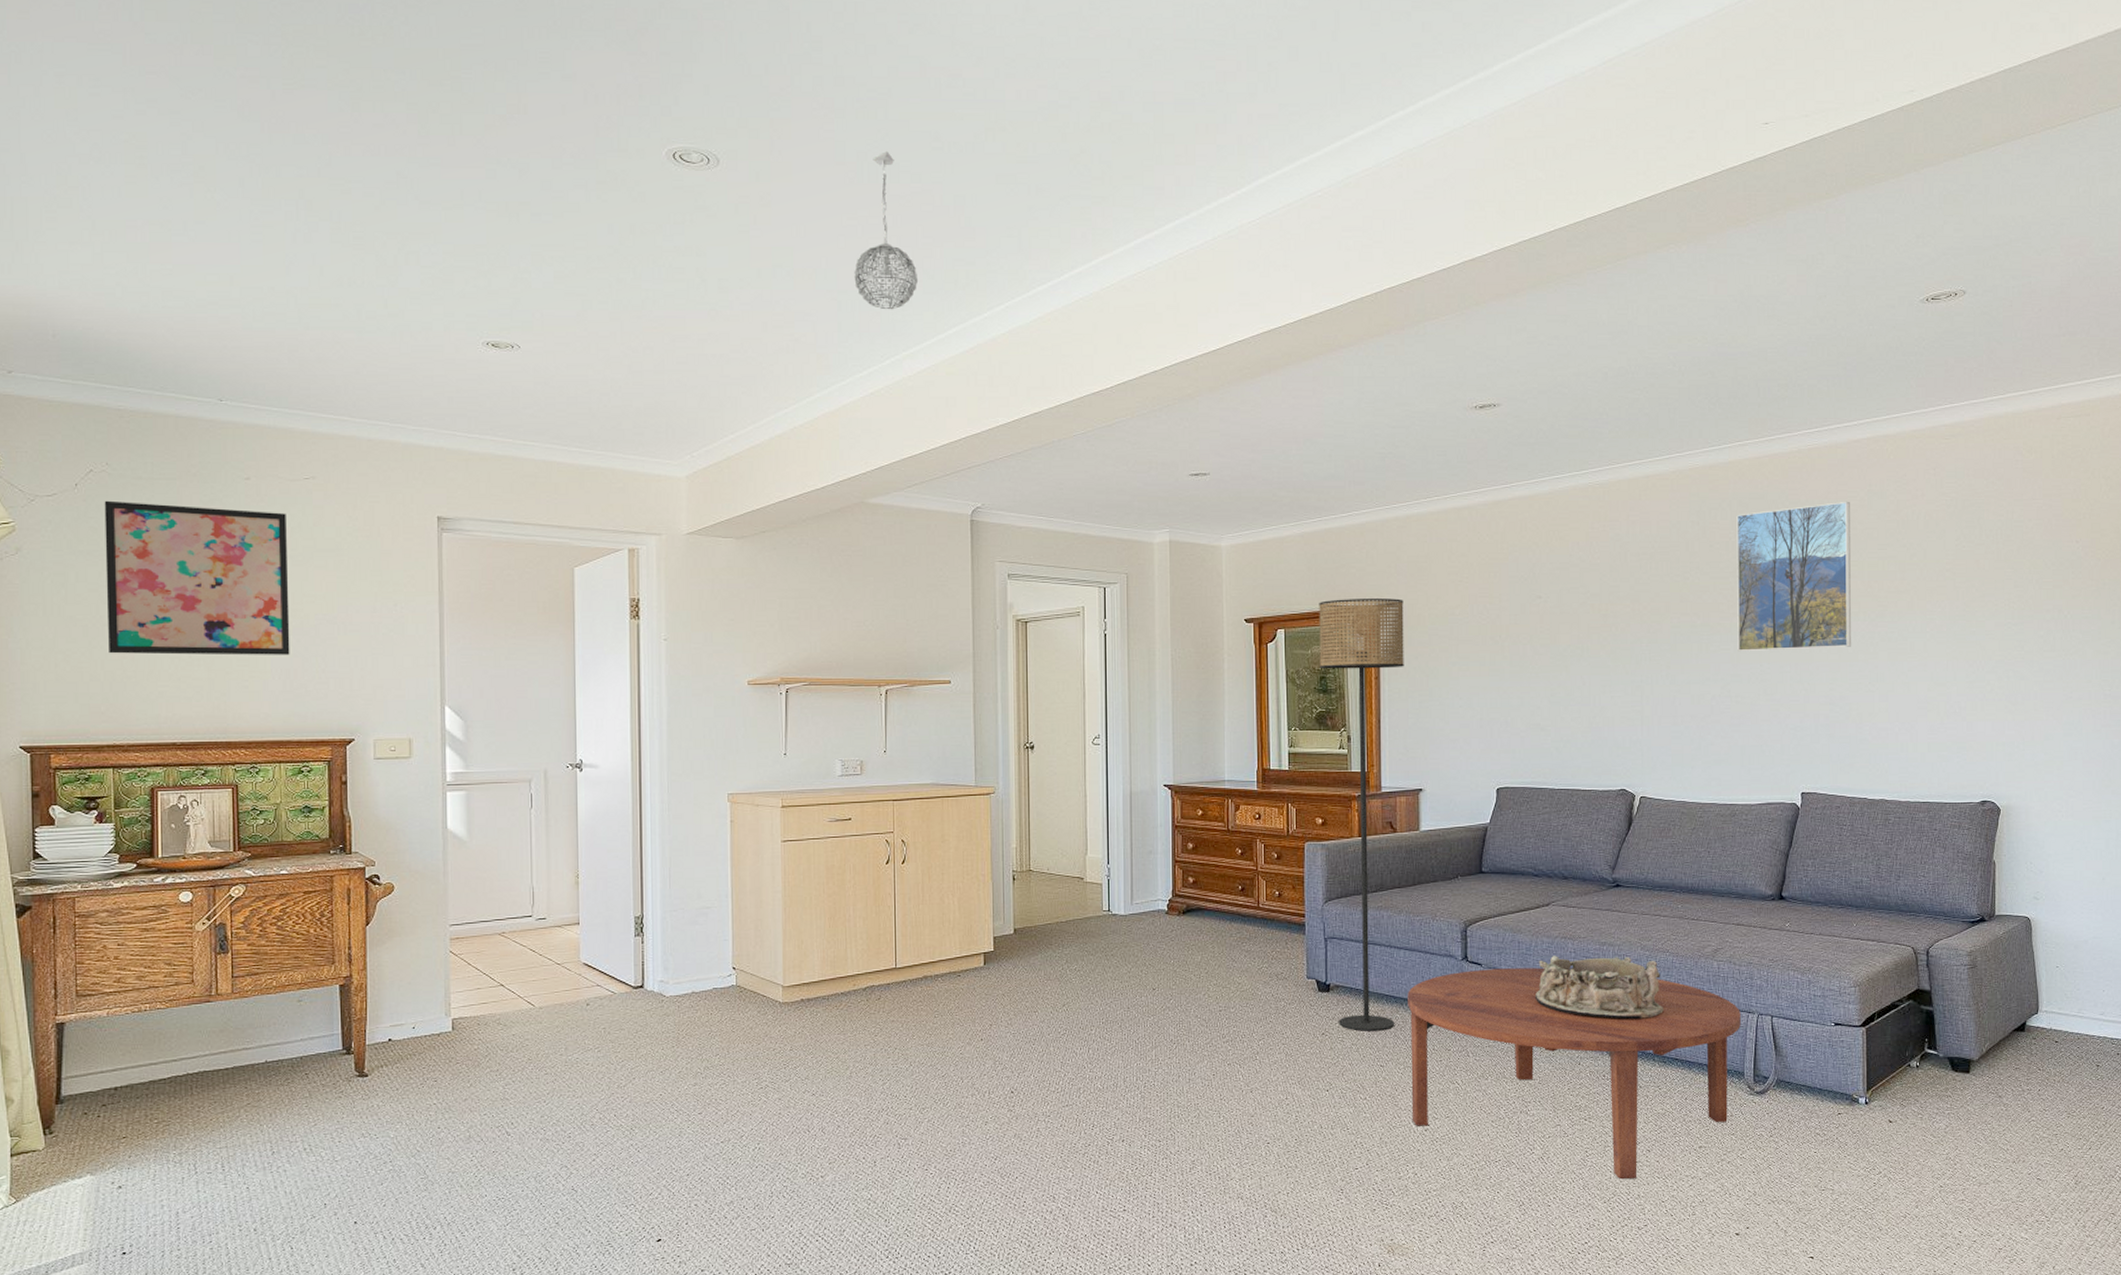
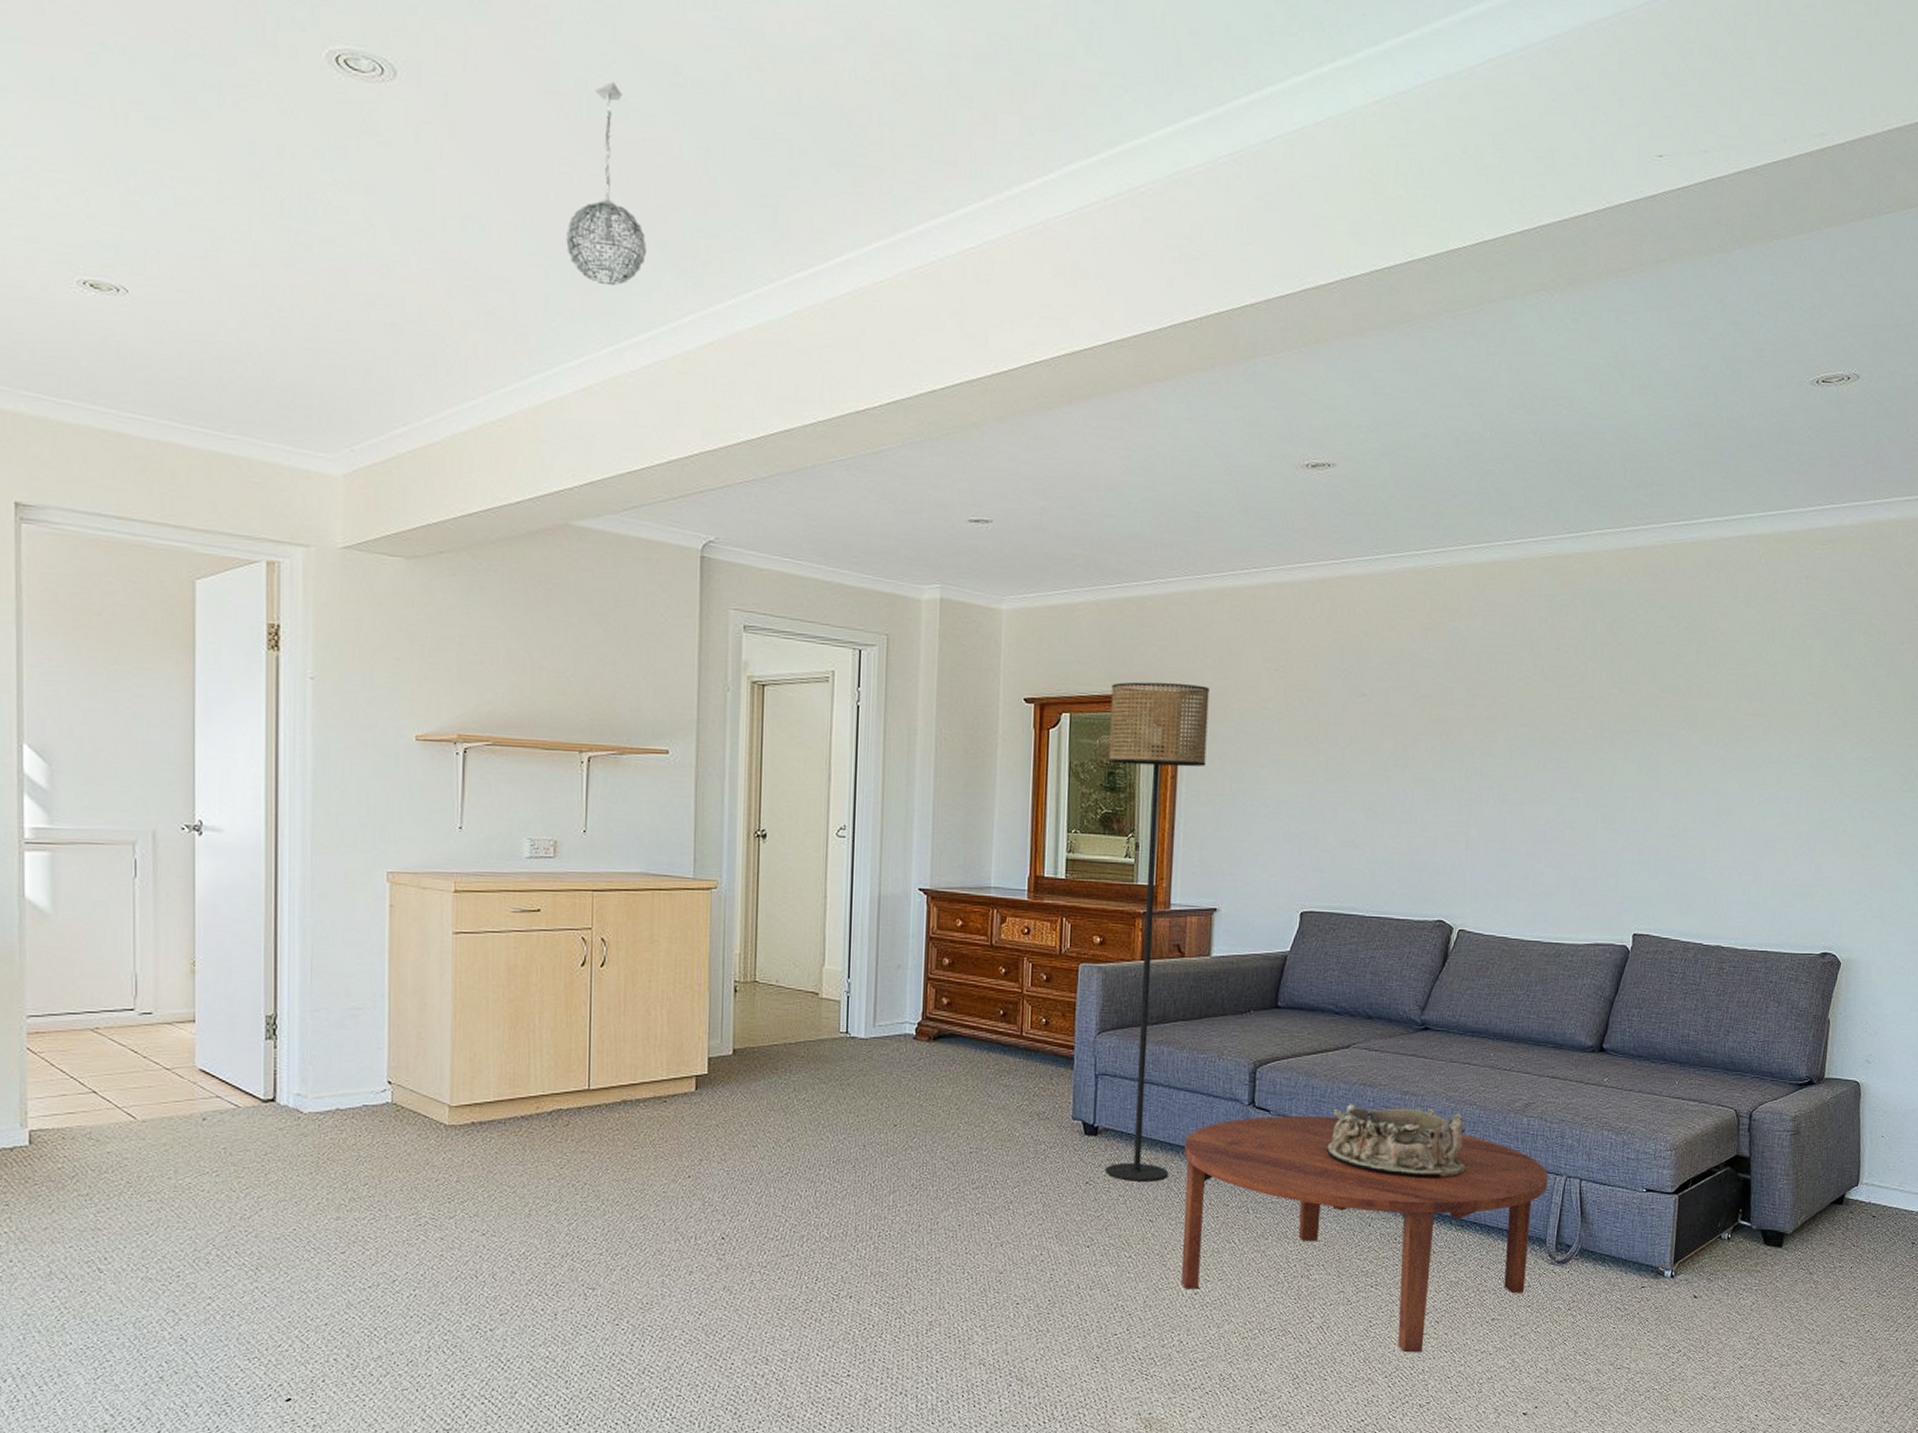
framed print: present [1736,501,1851,652] -> none [1578,607,1714,774]

